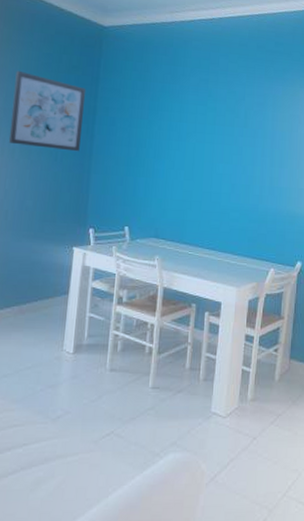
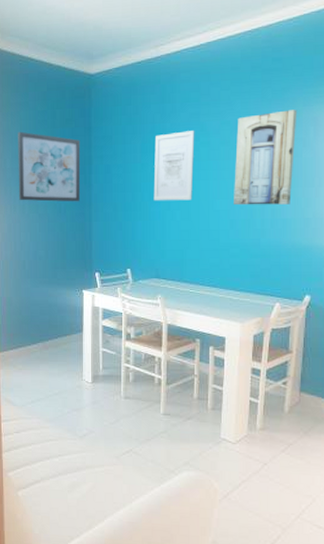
wall art: none [158,94,203,162] -> present [153,131,195,201]
wall art: none [236,89,295,174] -> present [234,110,298,206]

